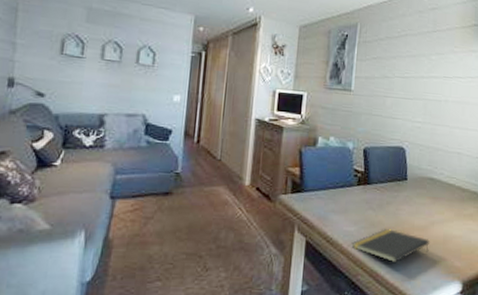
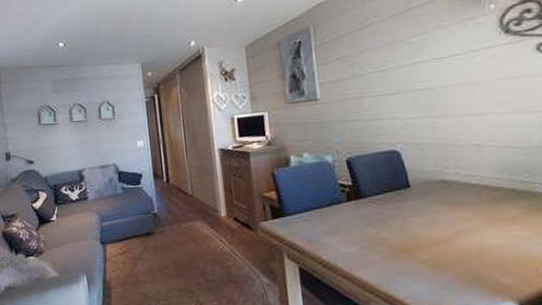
notepad: present [351,228,430,263] -> none [354,245,460,285]

